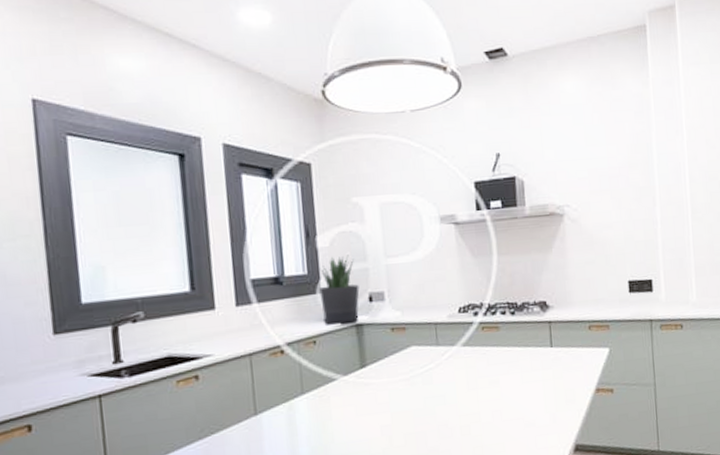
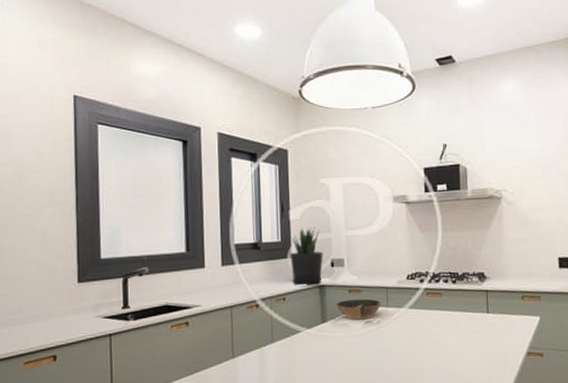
bowl: none [376,337,431,363] -> present [336,299,382,321]

